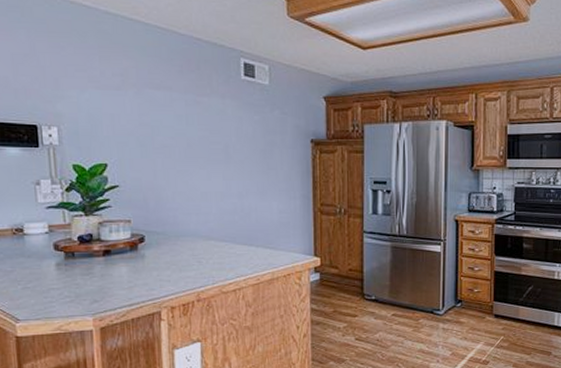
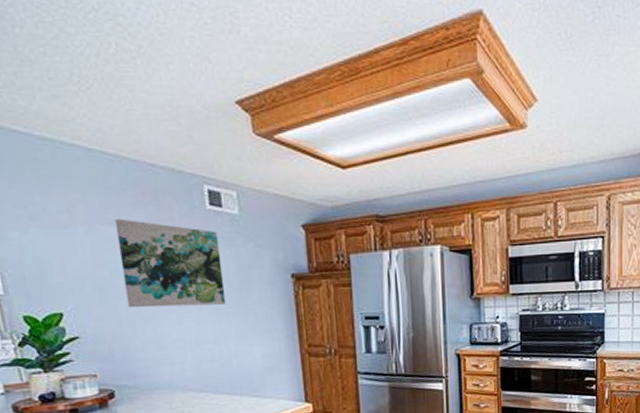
wall art: none [160,83,251,163] -> present [114,218,227,308]

